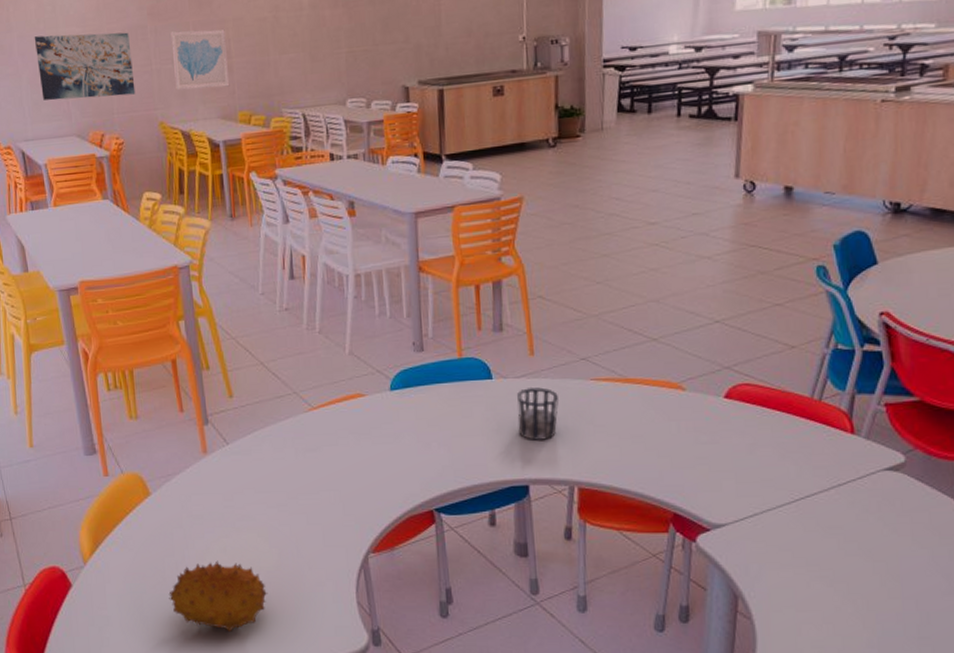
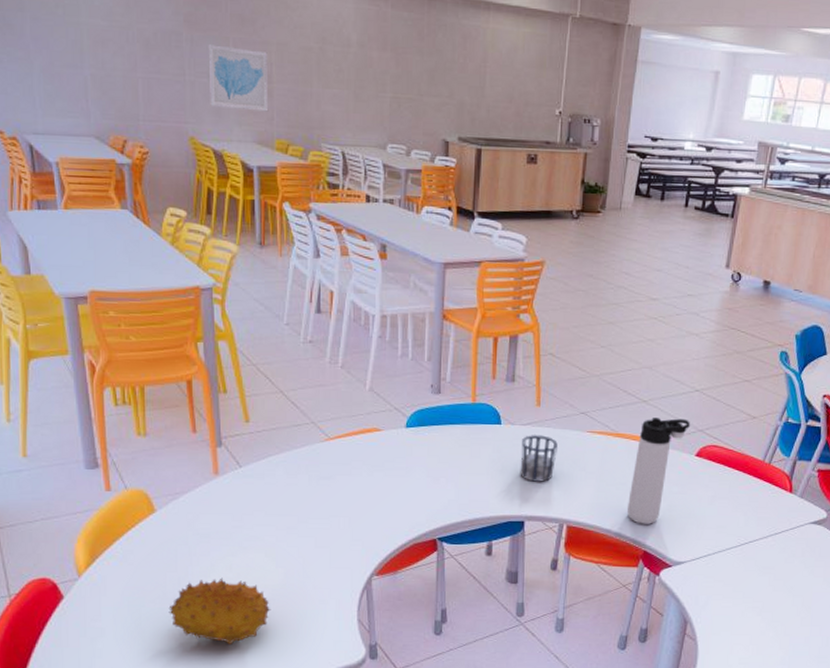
wall art: present [34,32,136,101] -> none [50,22,165,103]
thermos bottle: none [647,355,713,482] -> present [626,418,690,524]

